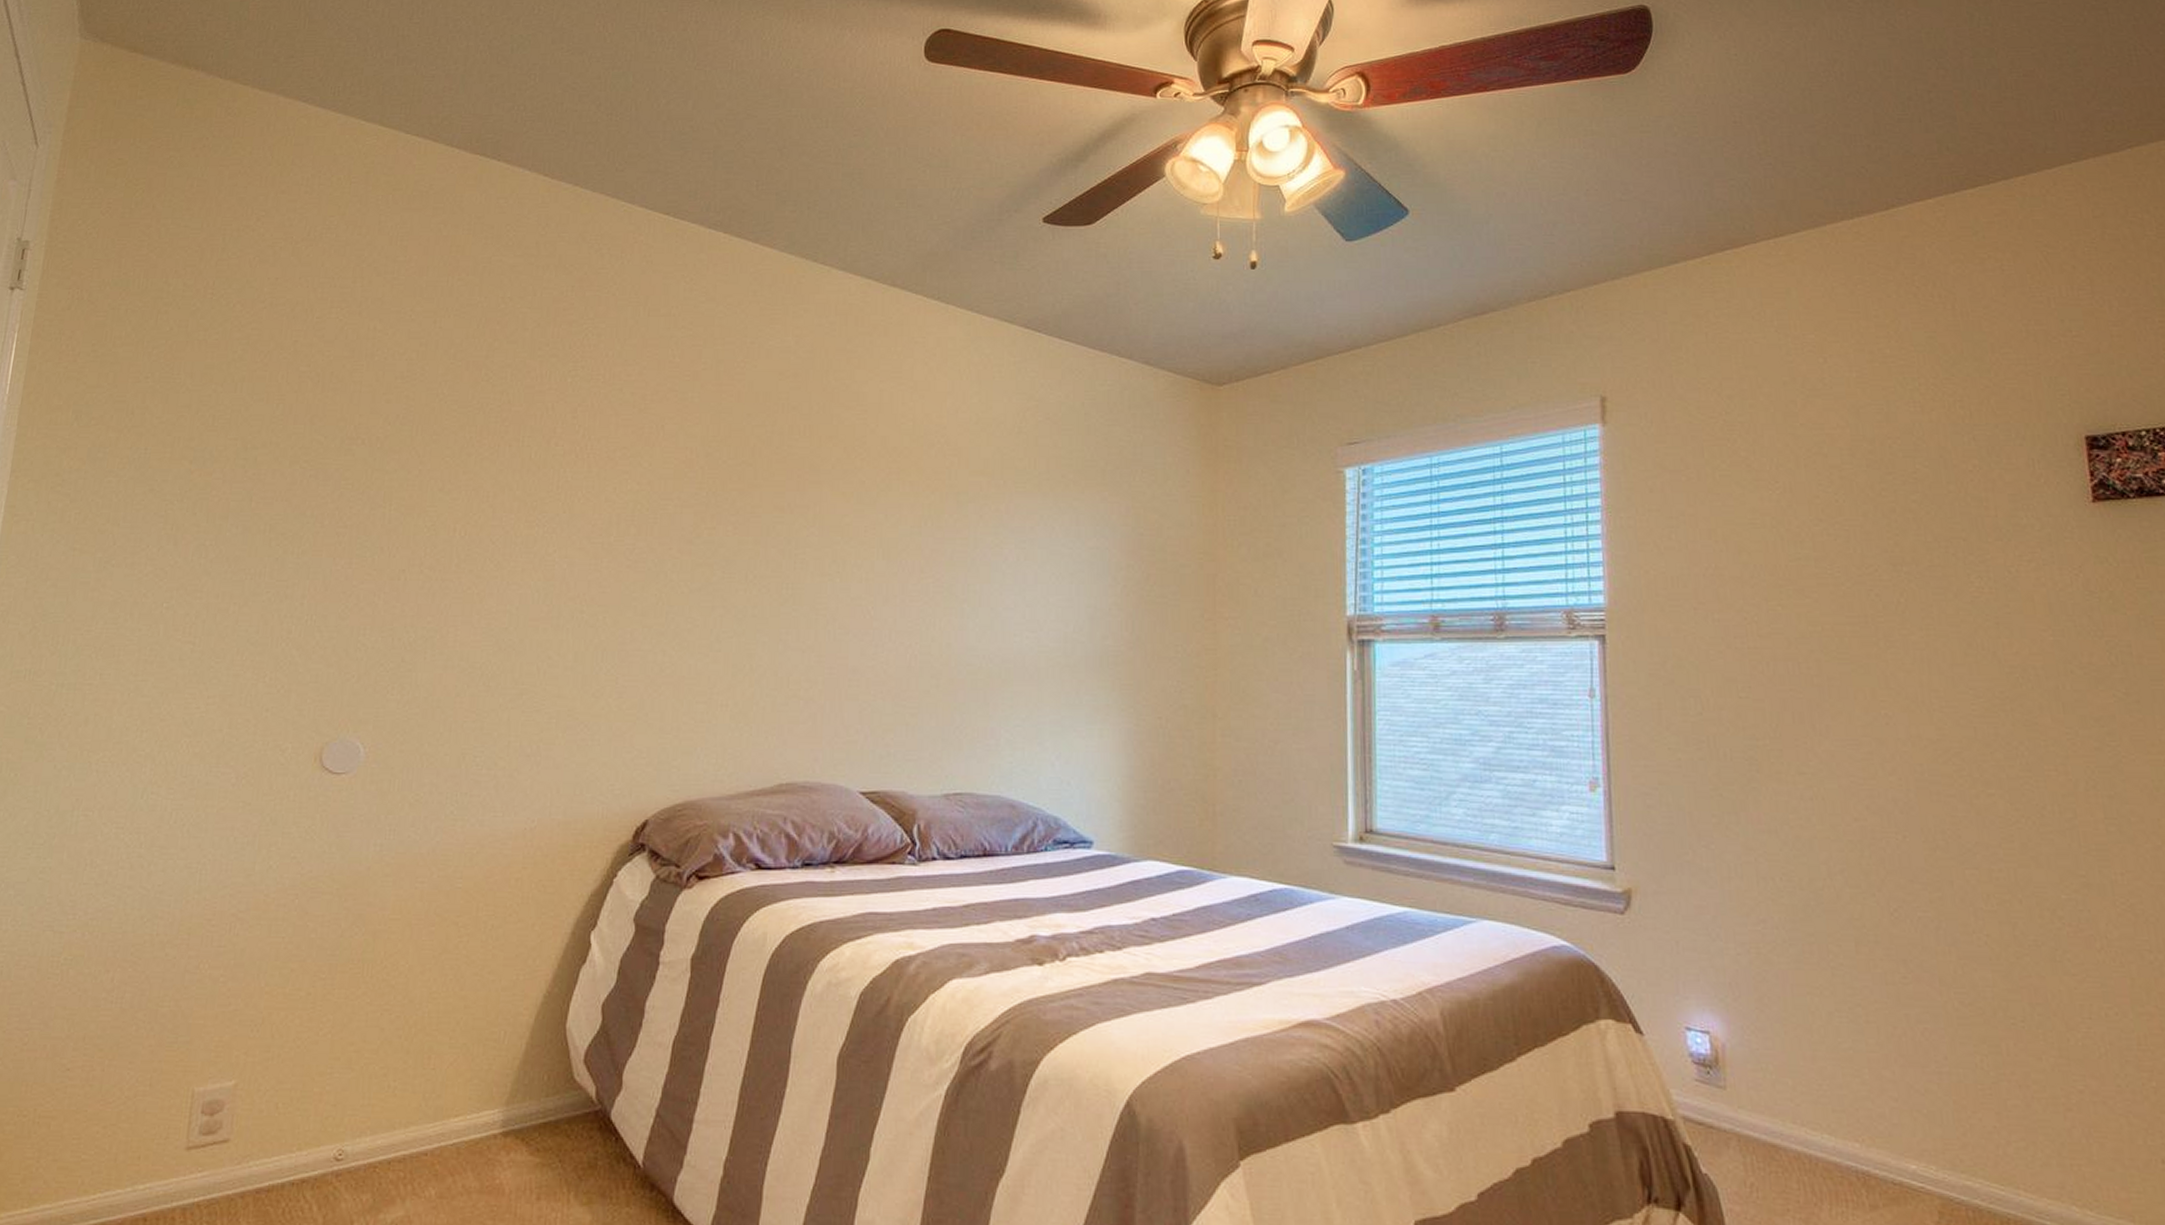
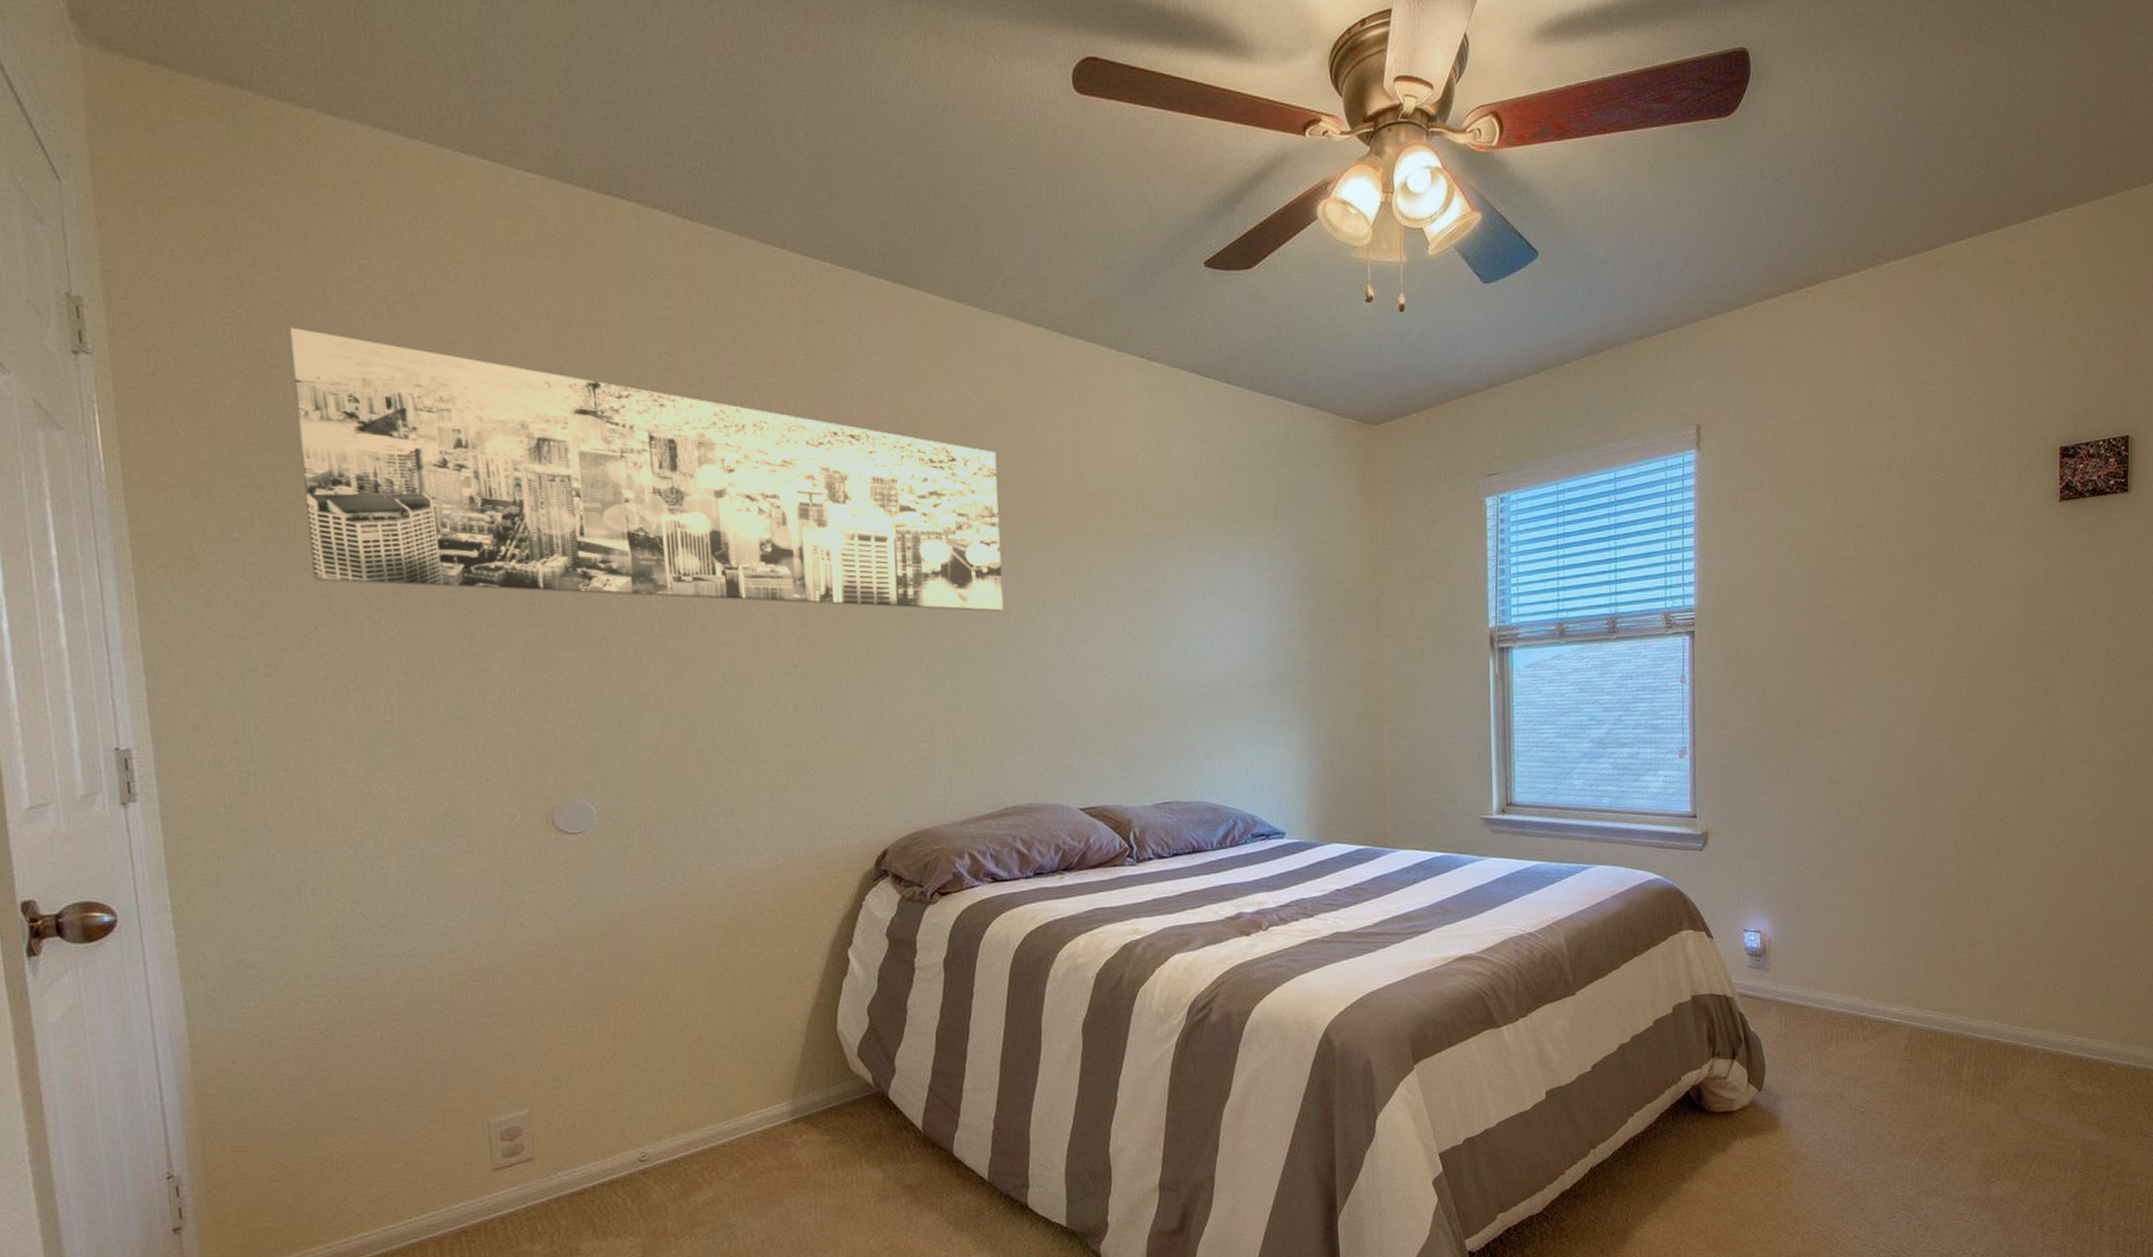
wall art: none [157,269,811,566] -> present [289,327,1004,612]

